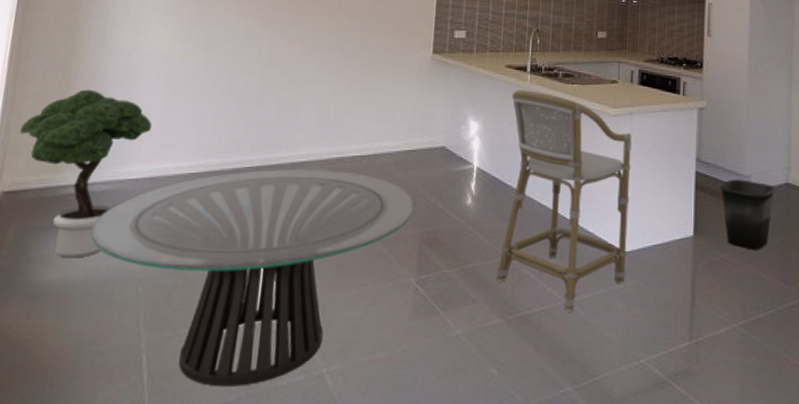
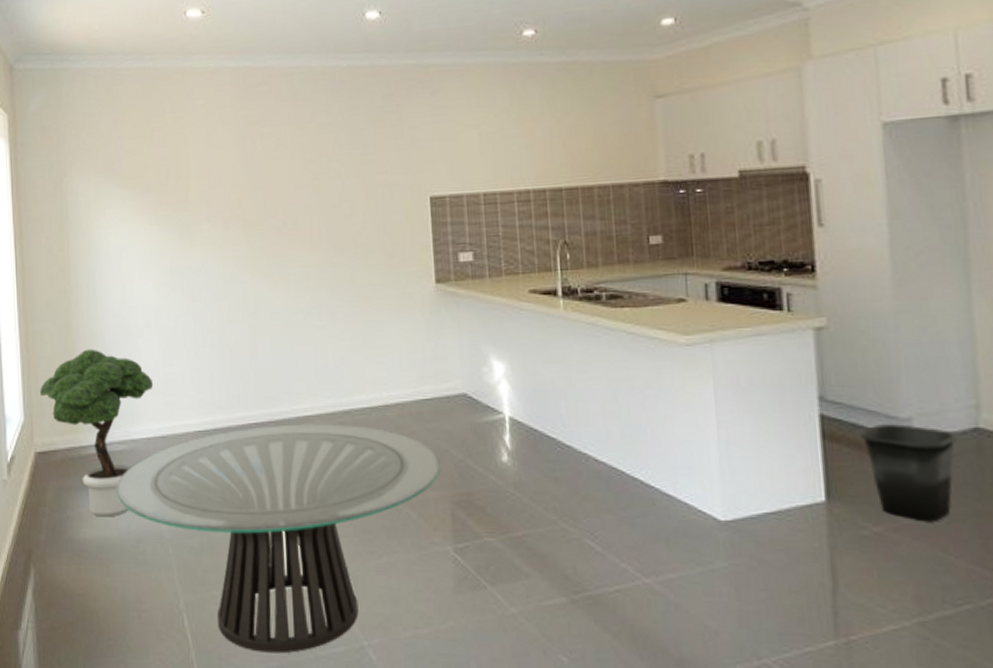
bar stool: present [497,90,632,312] -> none [541,319,729,594]

